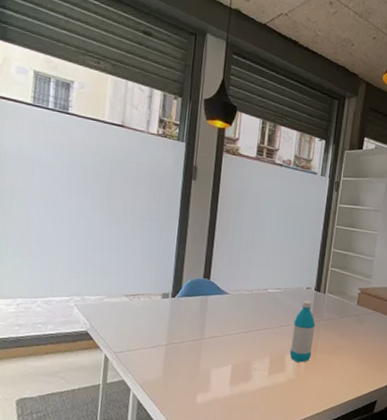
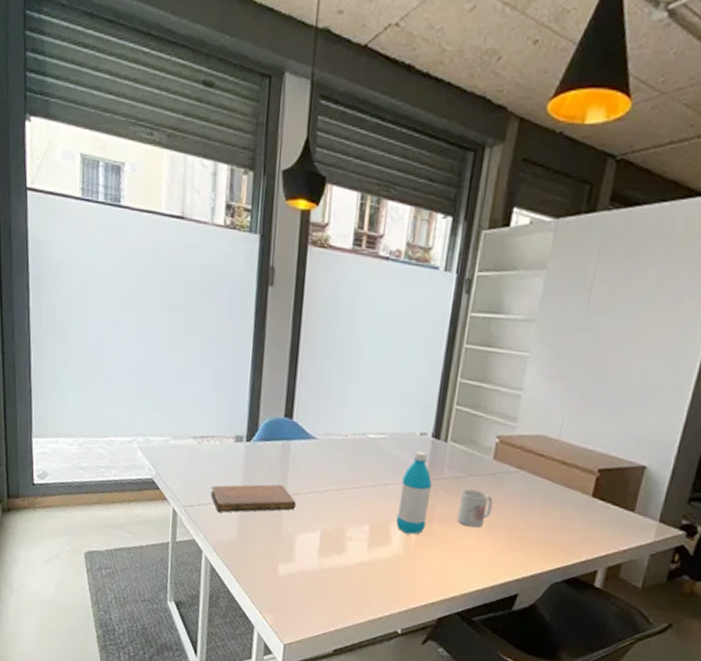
notebook: none [139,330,212,356] -> present [210,484,297,513]
mug: none [333,326,358,355] -> present [457,488,493,528]

